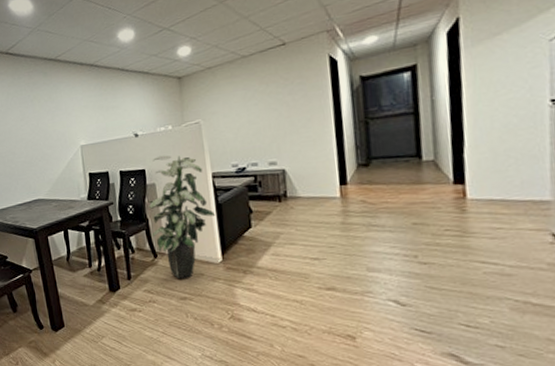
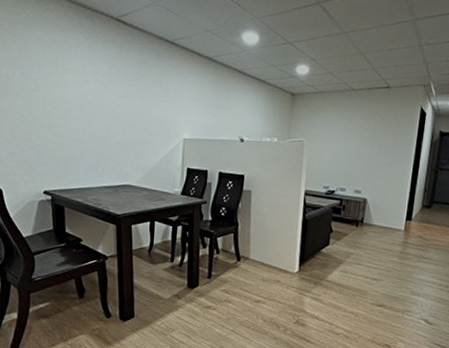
indoor plant: present [147,155,216,278] -> none [238,164,301,283]

